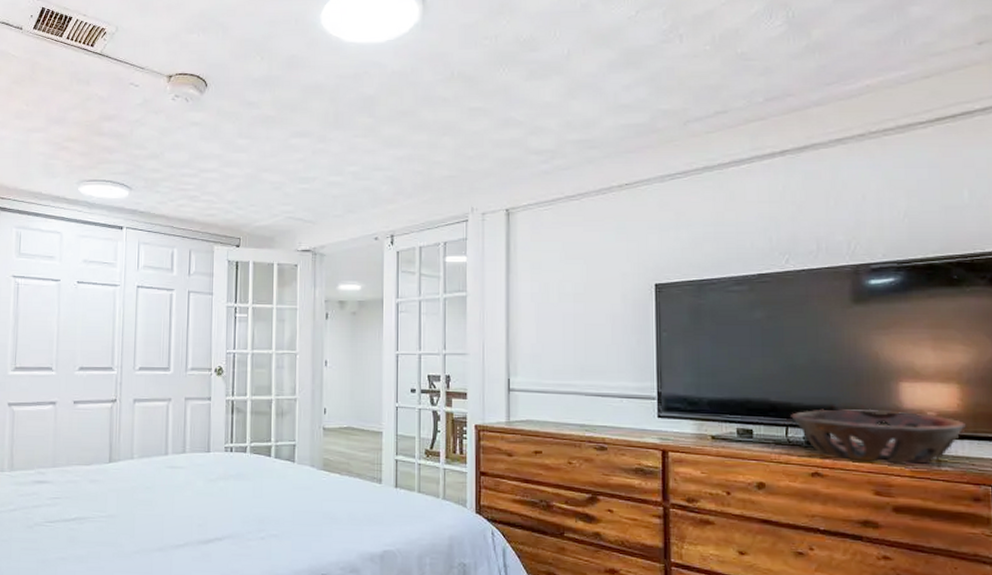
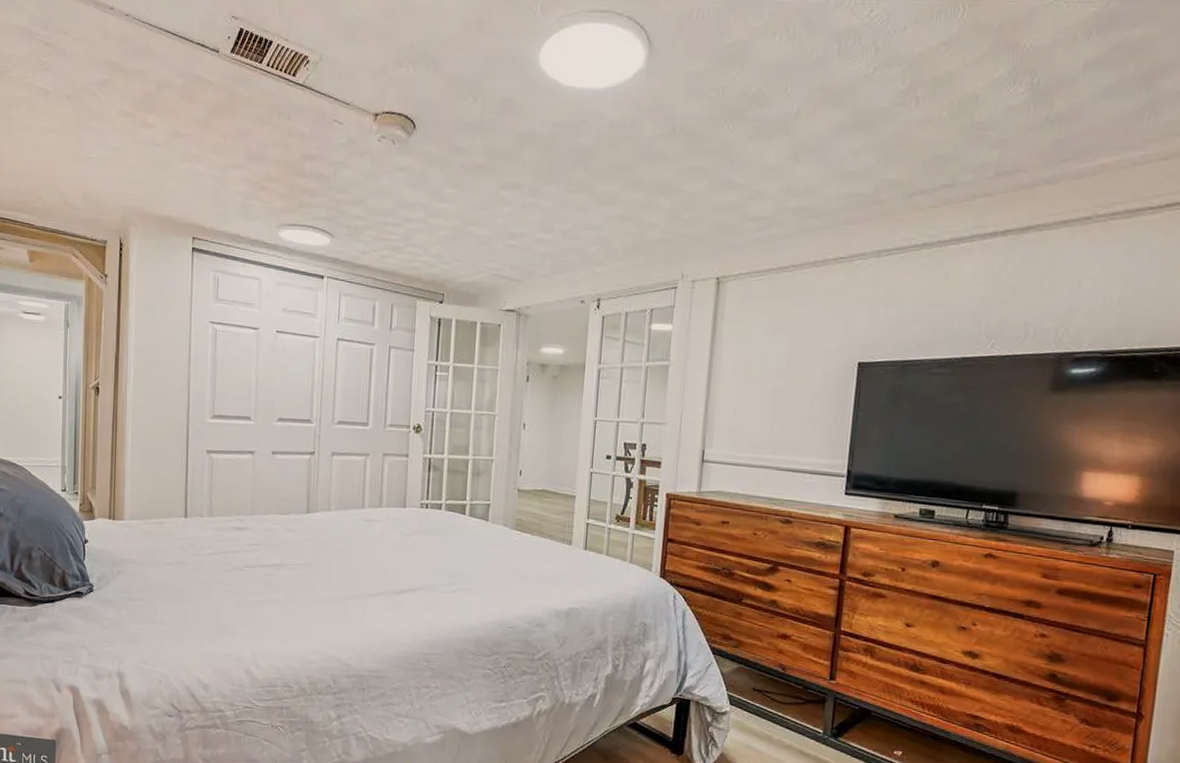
decorative bowl: present [789,409,967,464] -> none [972,494,1141,550]

